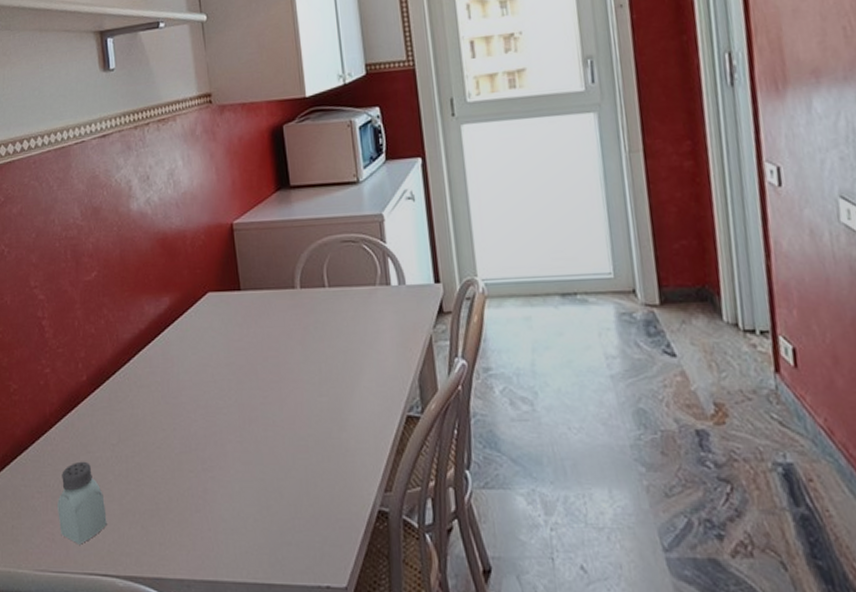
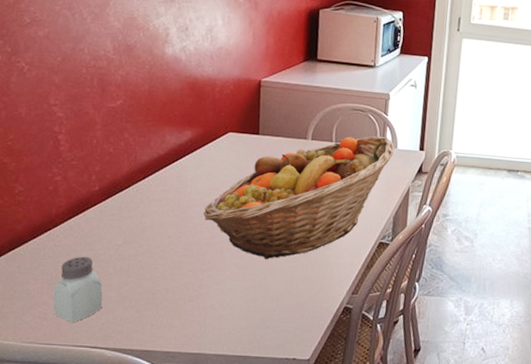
fruit basket: none [194,271,403,451] -> present [203,135,395,260]

